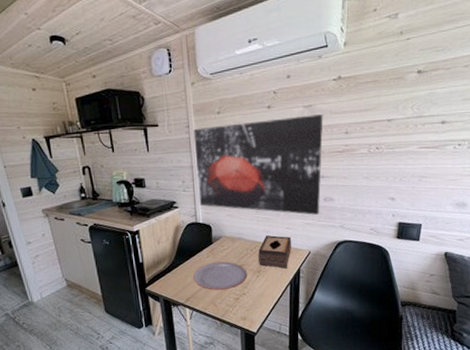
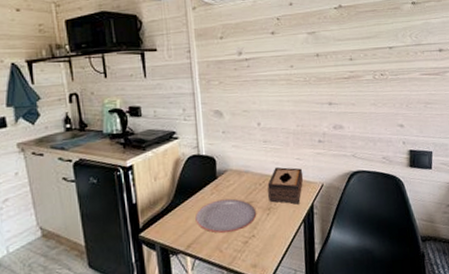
wall art: present [193,113,323,215] -> none [195,40,330,144]

